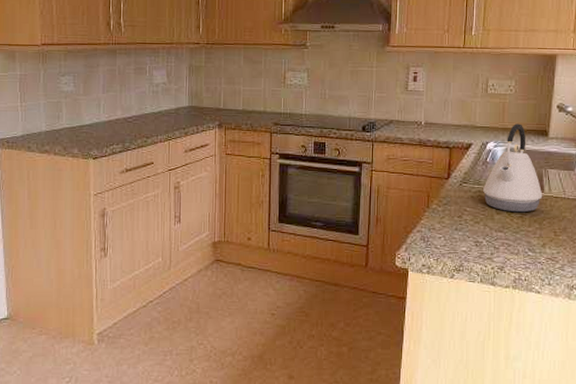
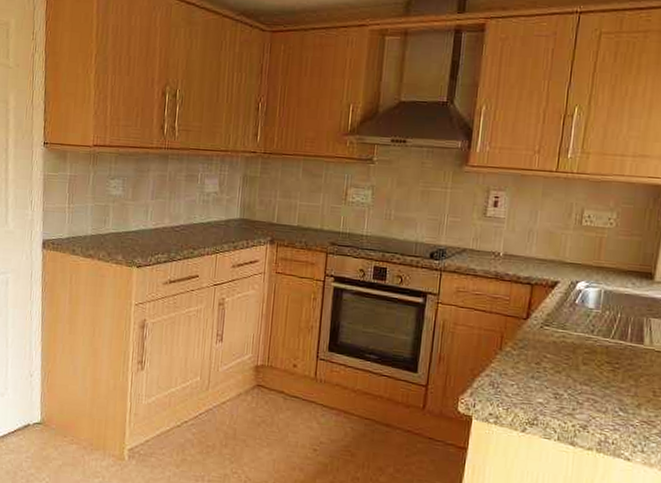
kettle: present [483,123,543,213] -> none [568,262,642,366]

